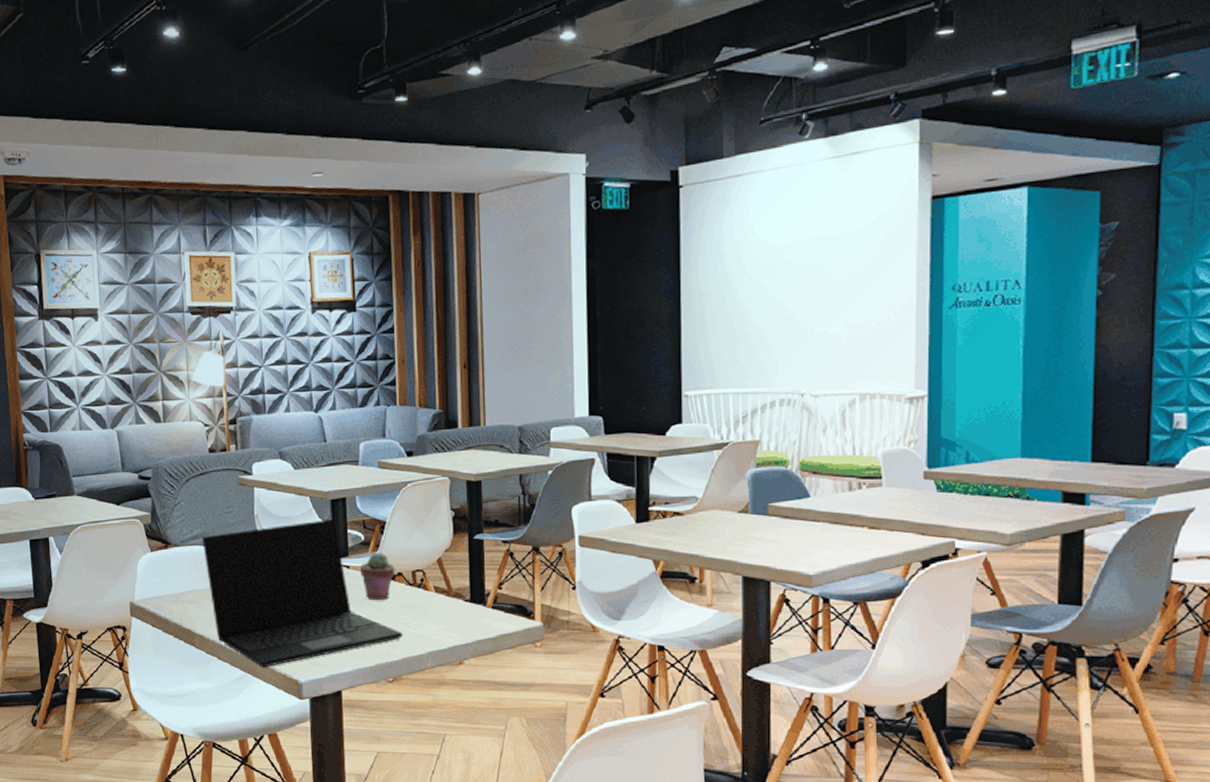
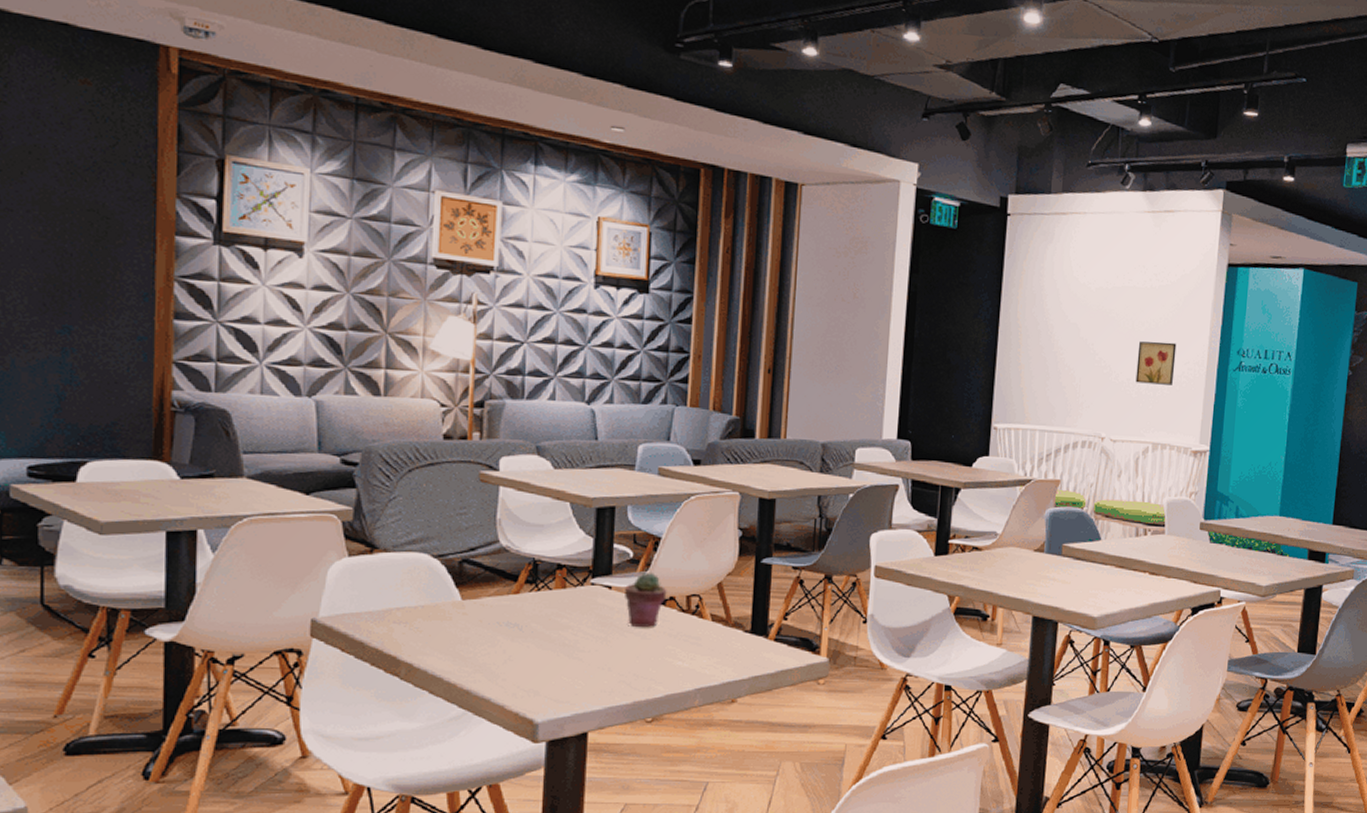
laptop: present [202,518,403,667] -> none [423,529,669,704]
wall art: none [834,287,879,334] -> present [1135,341,1177,385]

